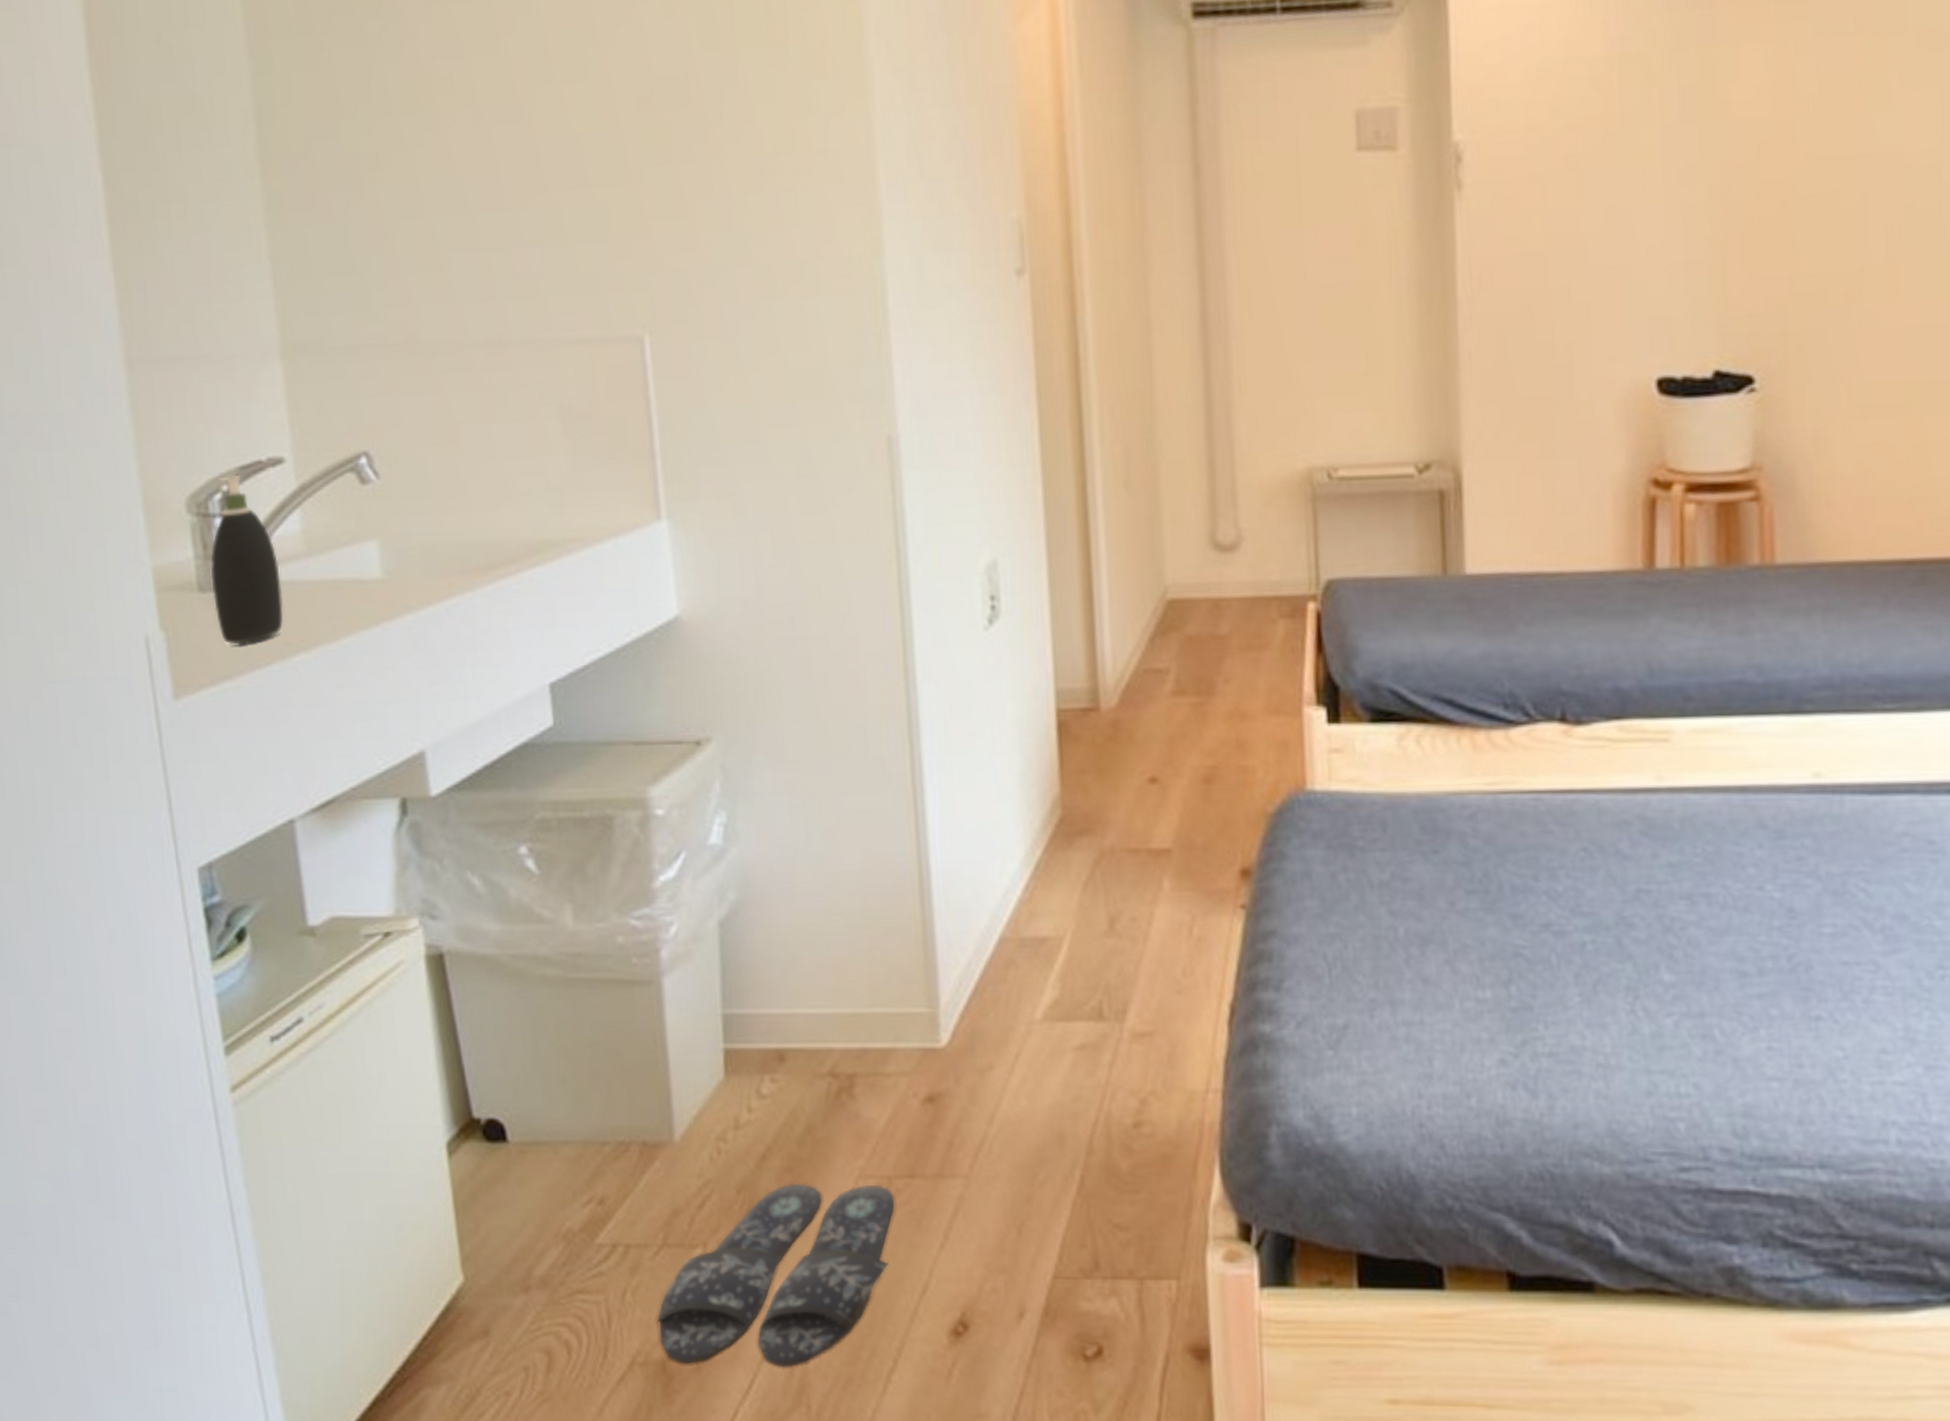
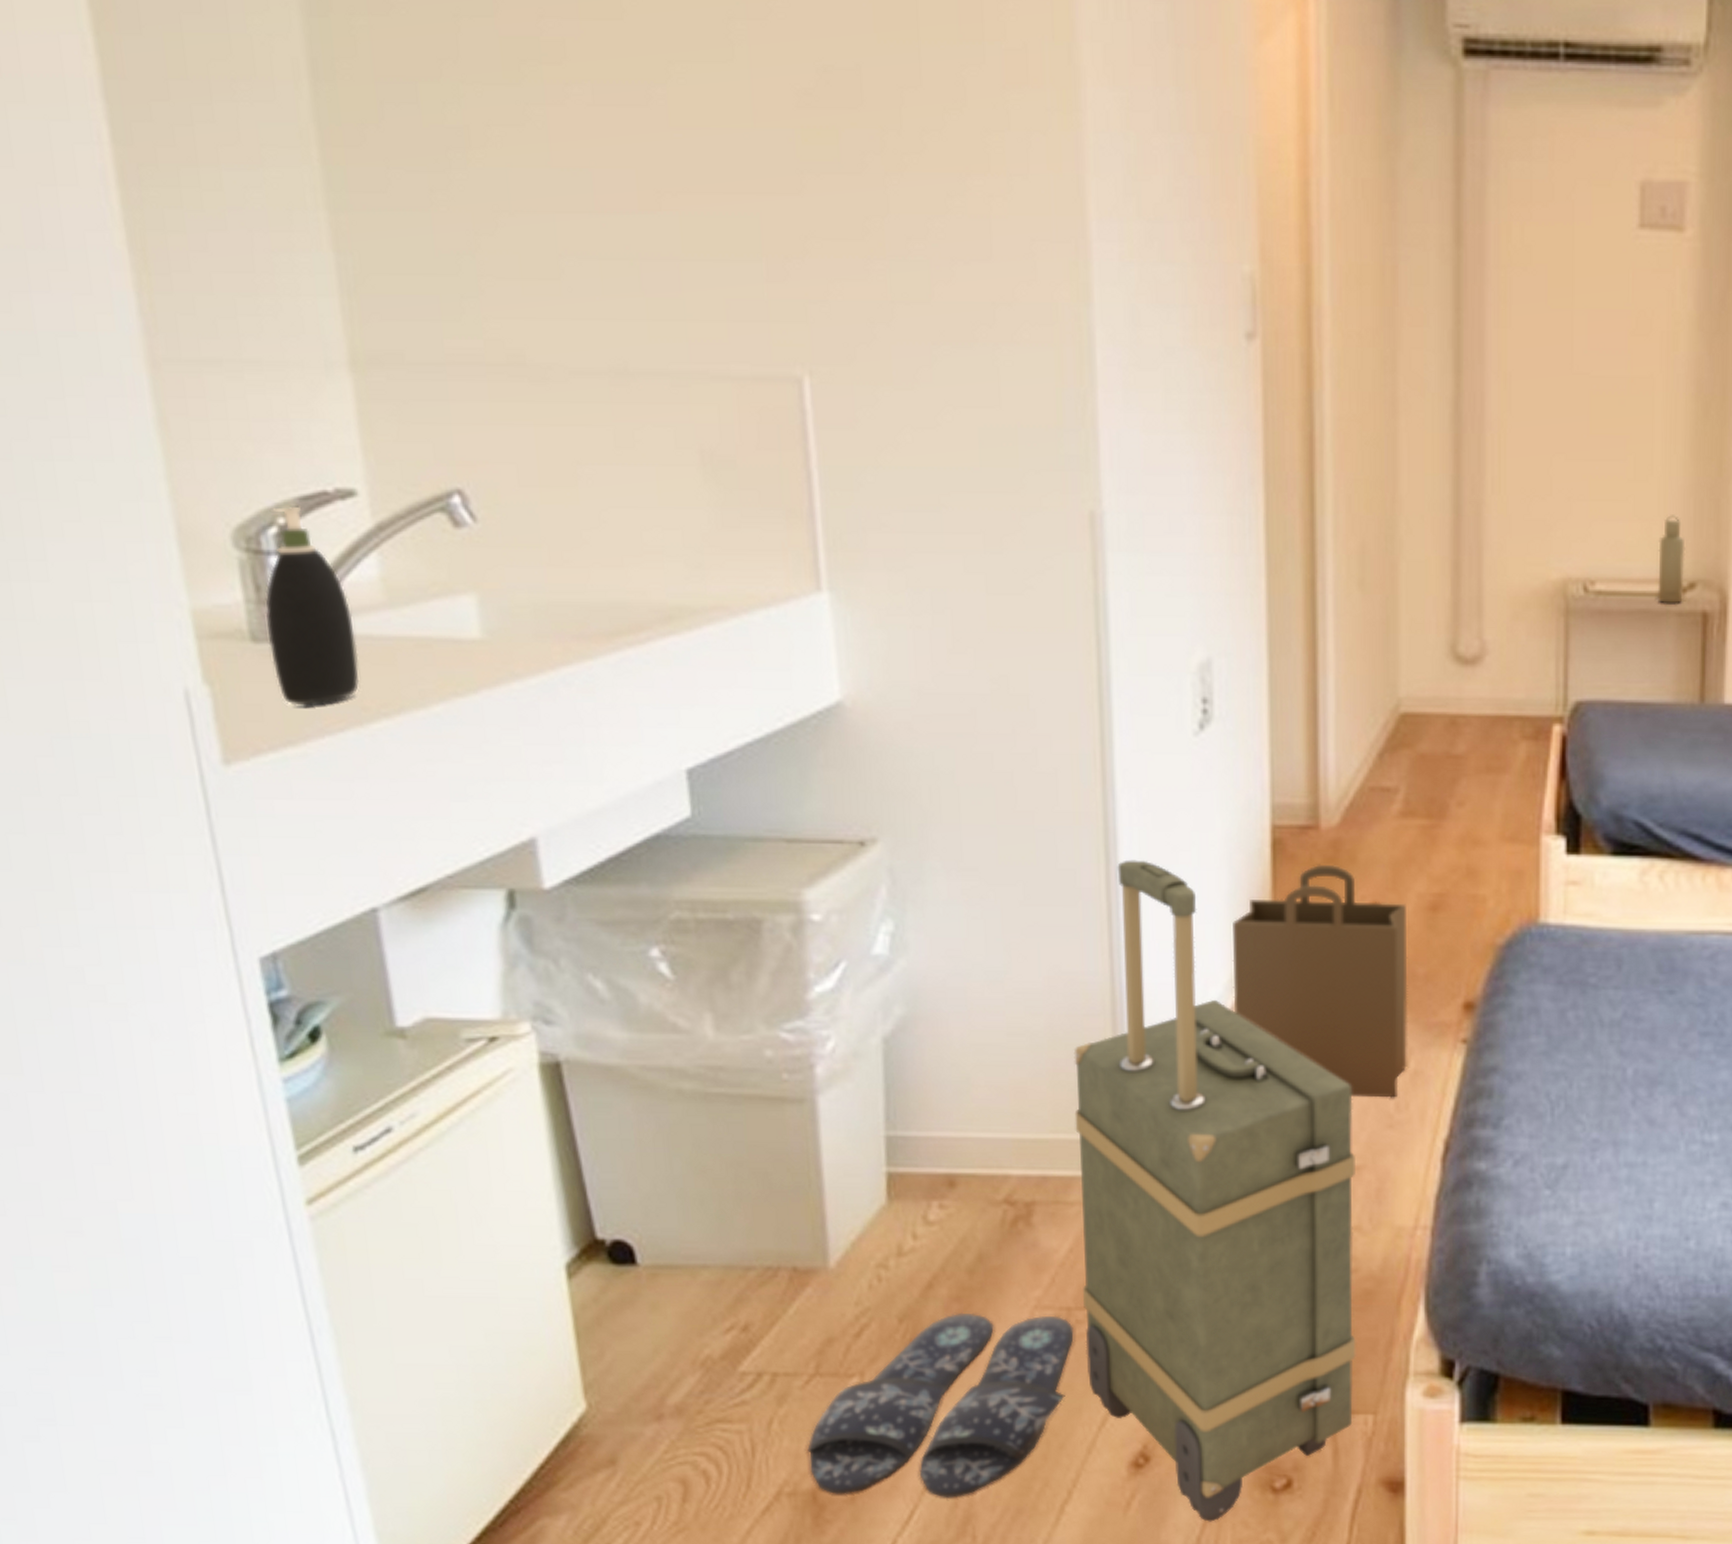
suitcase: none [886,746,1158,1391] -> present [1073,859,1356,1522]
shopping bag: none [1025,743,1191,964] -> present [1232,864,1408,1098]
bottle: none [1393,403,1420,485] -> present [1657,515,1686,605]

